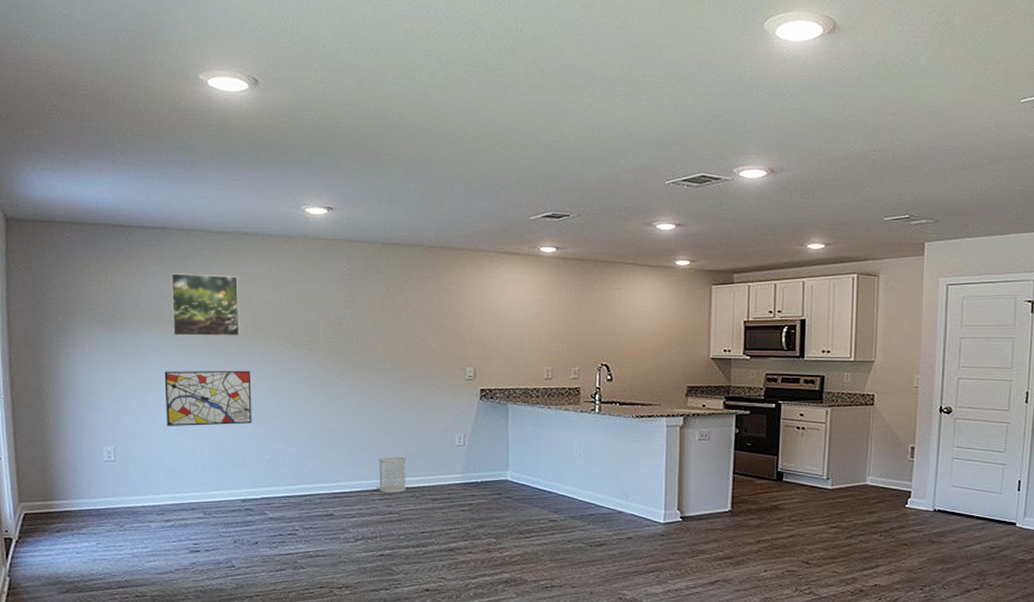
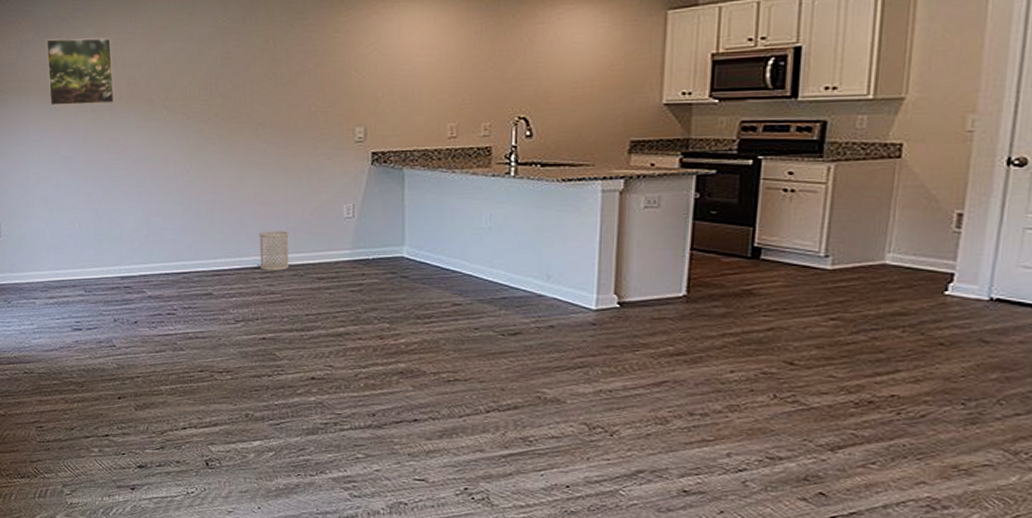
wall art: present [164,370,252,426] -> none [43,139,129,200]

